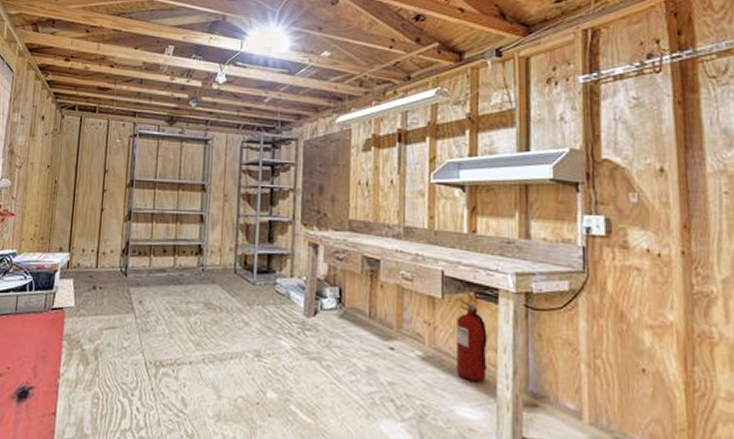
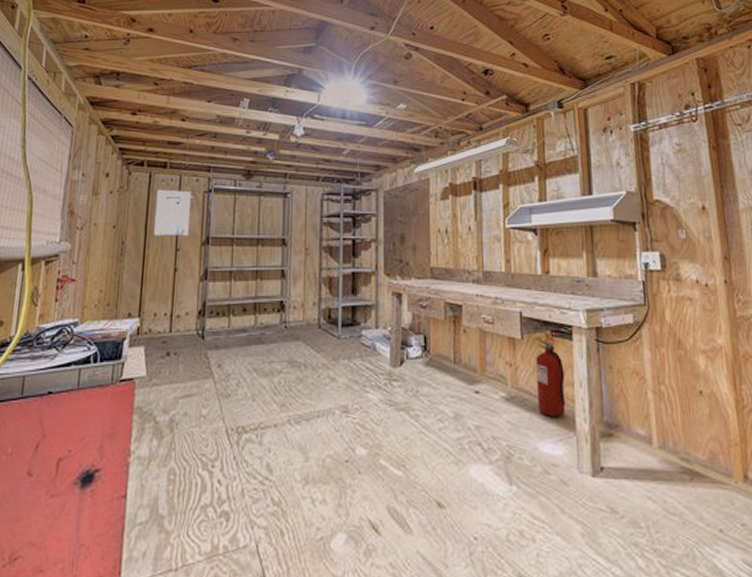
wall art: none [83,132,118,178] -> present [154,189,191,236]

